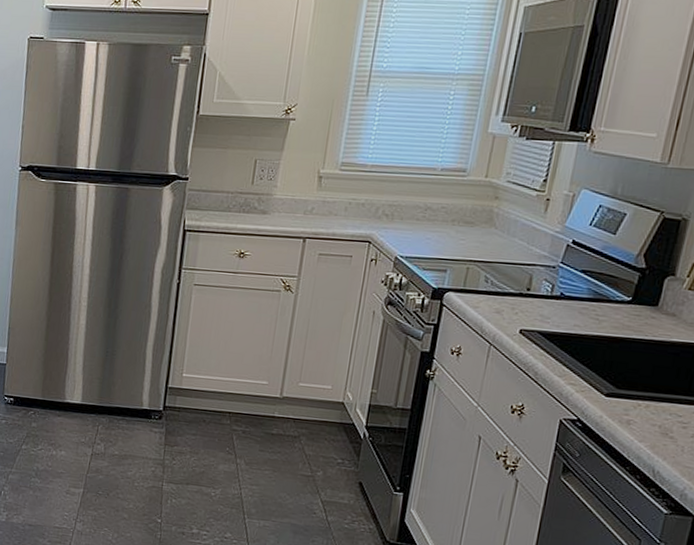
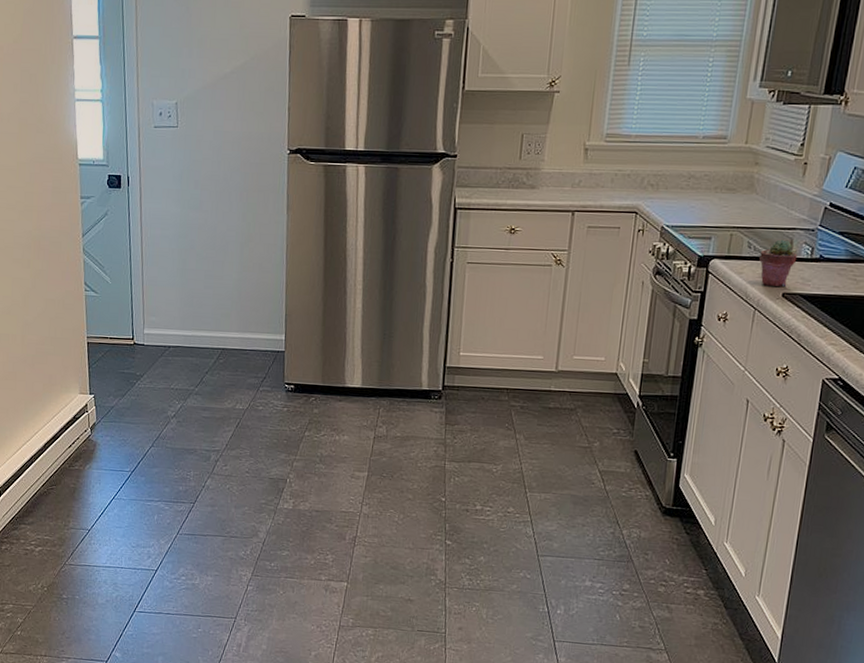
potted succulent: none [496,275,537,323] -> present [759,239,798,287]

